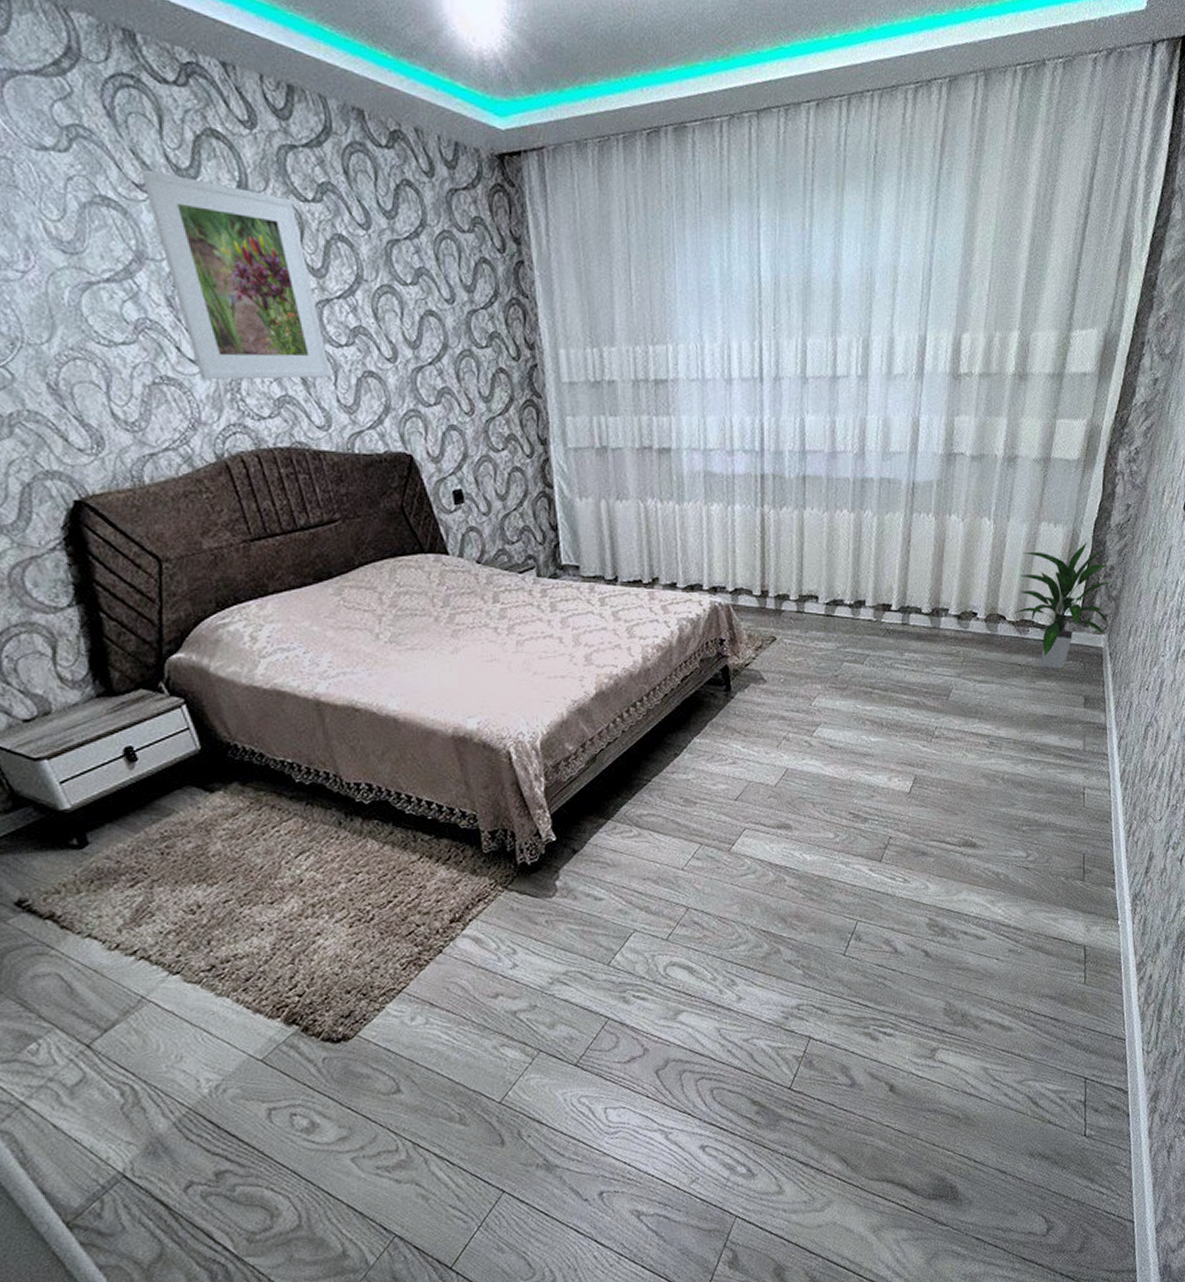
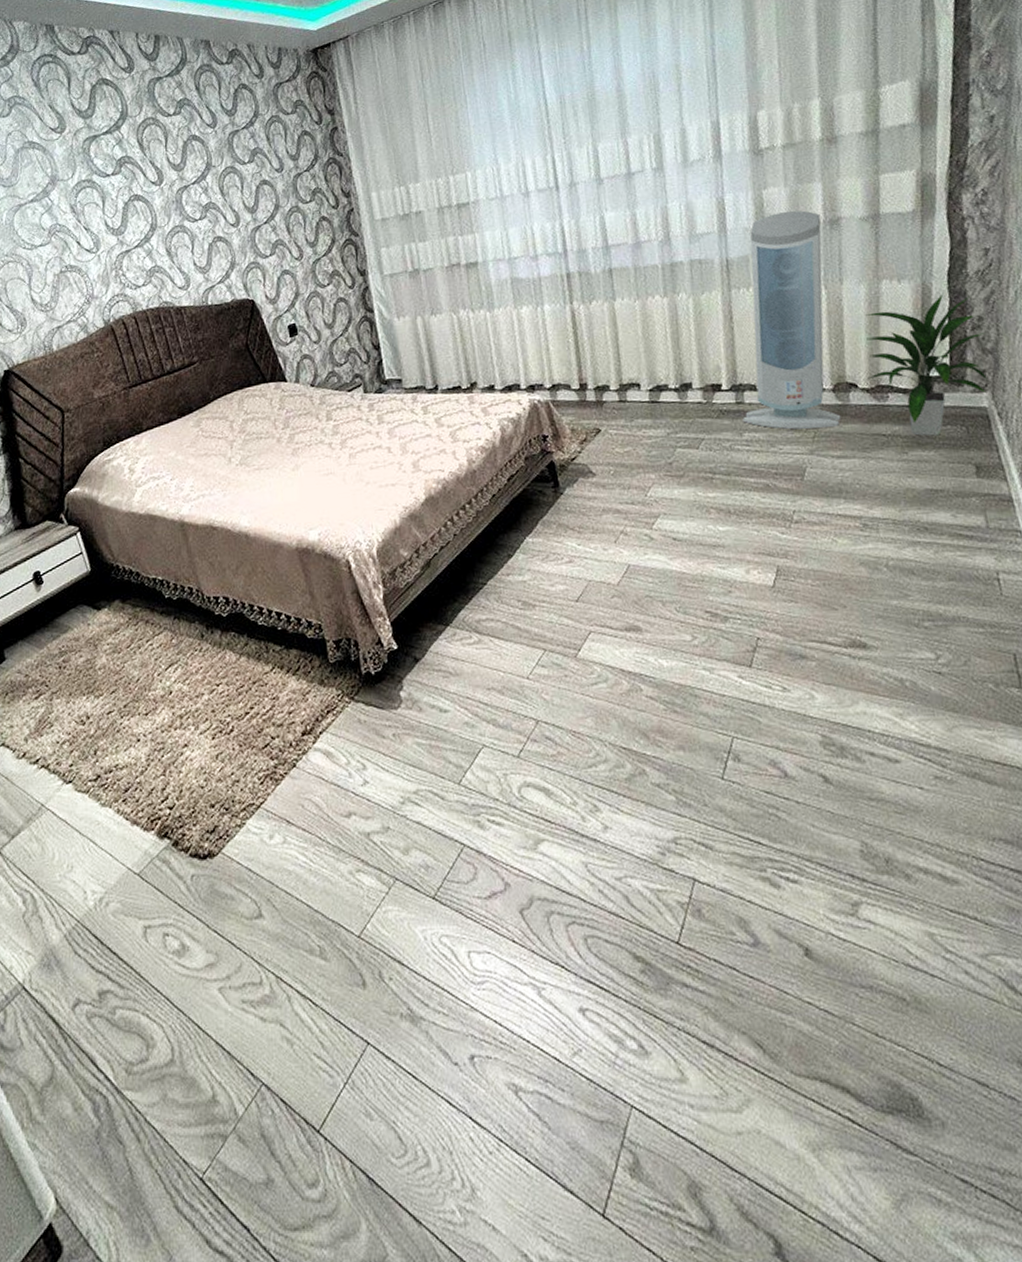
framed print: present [141,169,331,380] -> none [55,116,189,264]
air purifier: none [905,442,1001,655] -> present [742,210,842,430]

